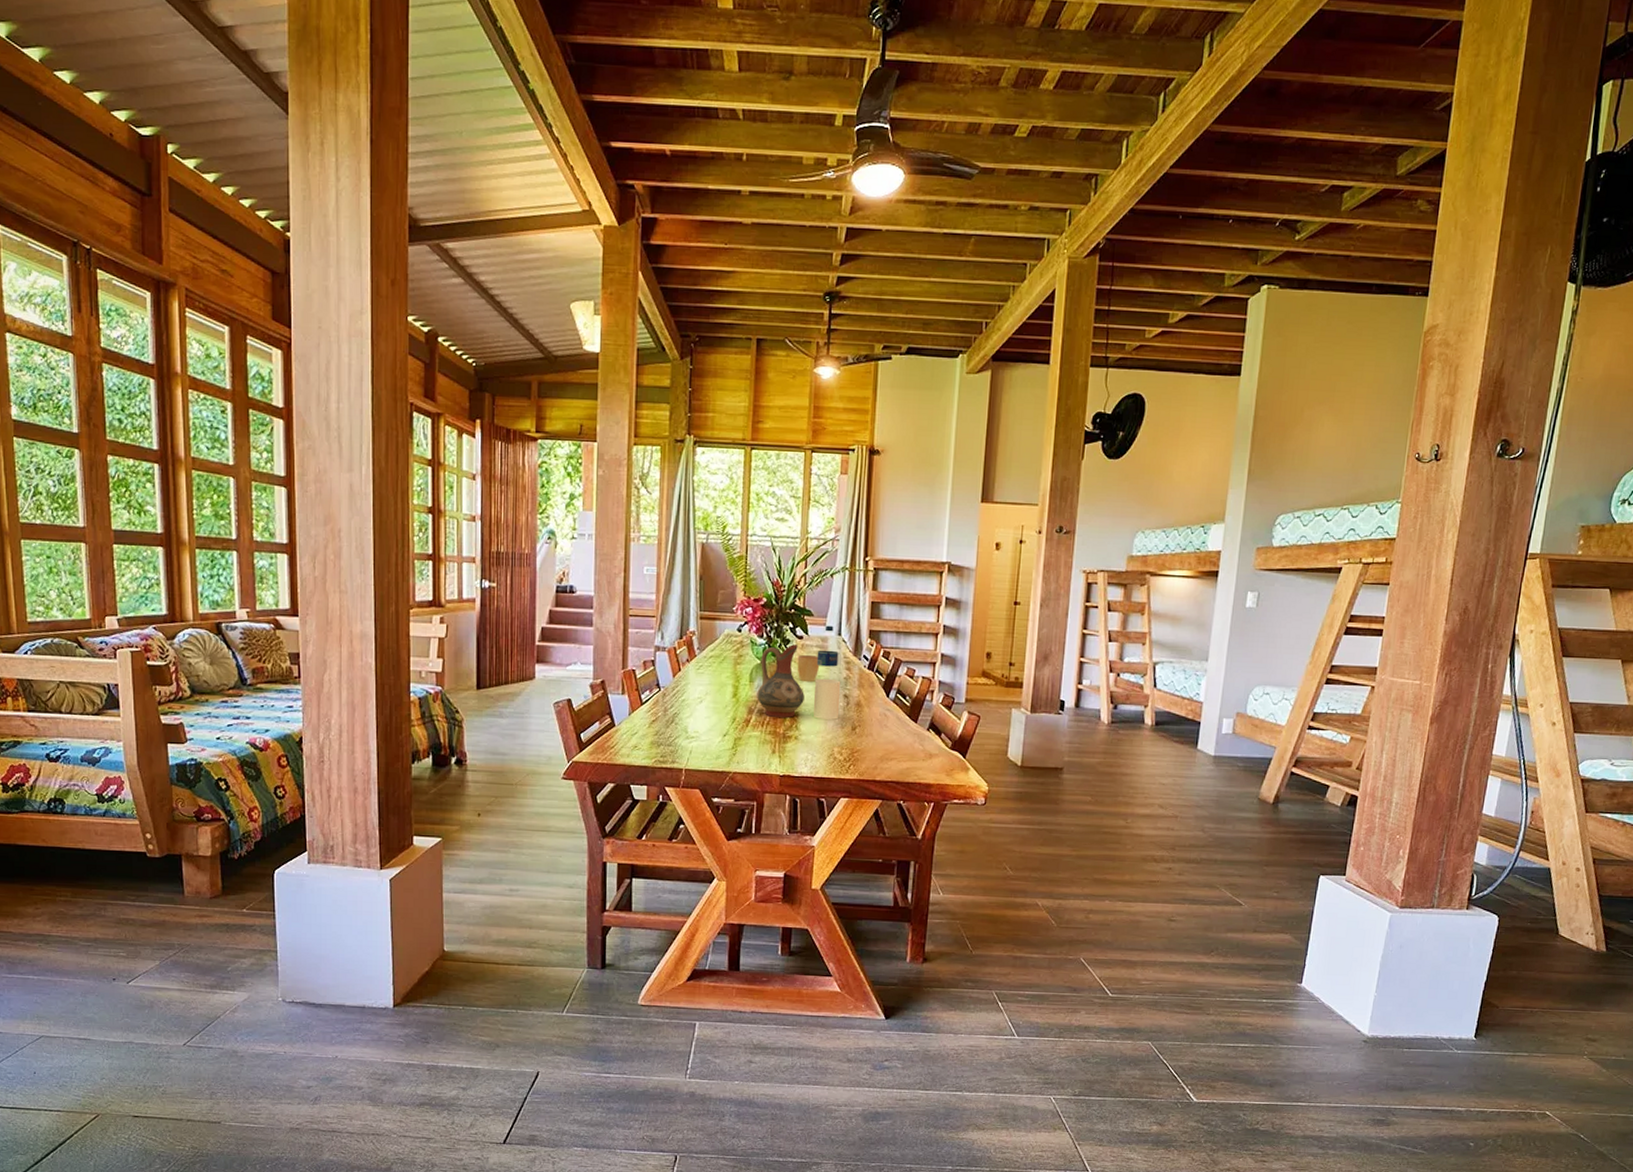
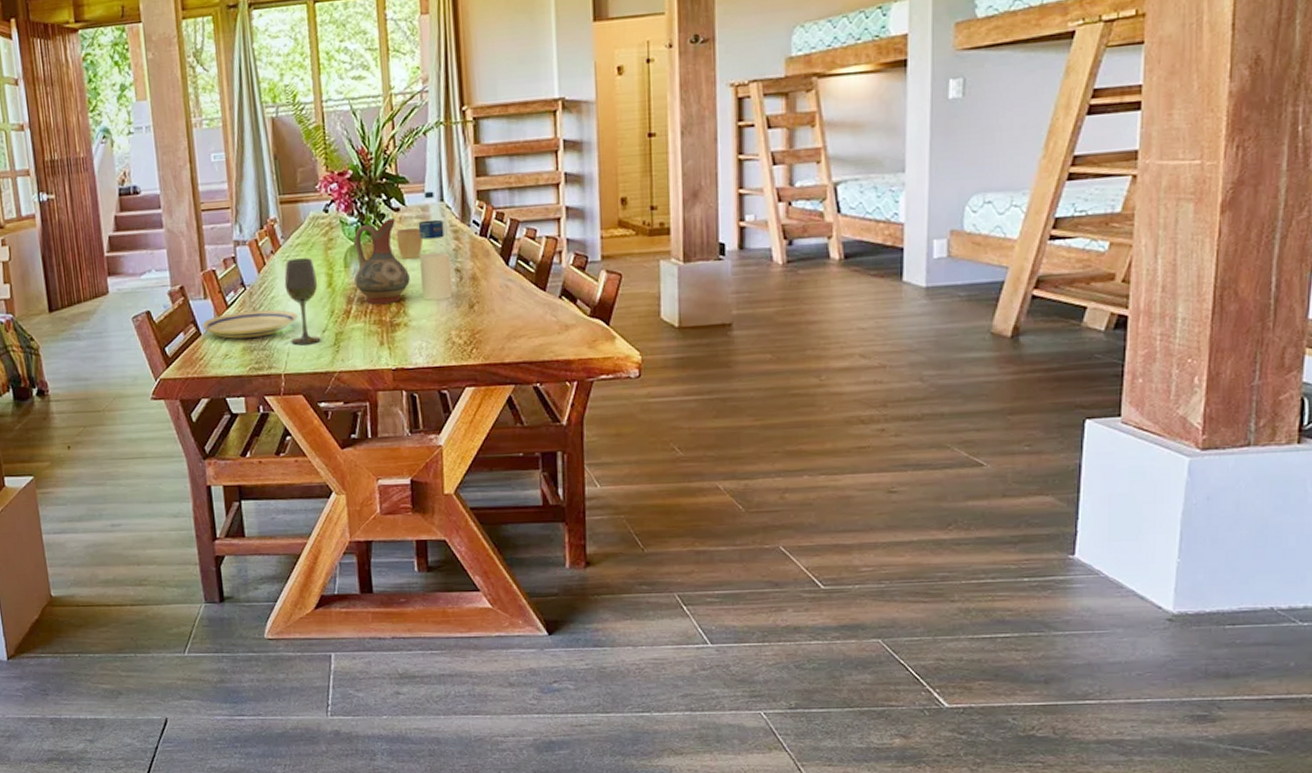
plate: none [617,709,703,734] -> present [202,309,298,339]
wine glass: none [694,669,725,746] -> present [284,258,321,345]

